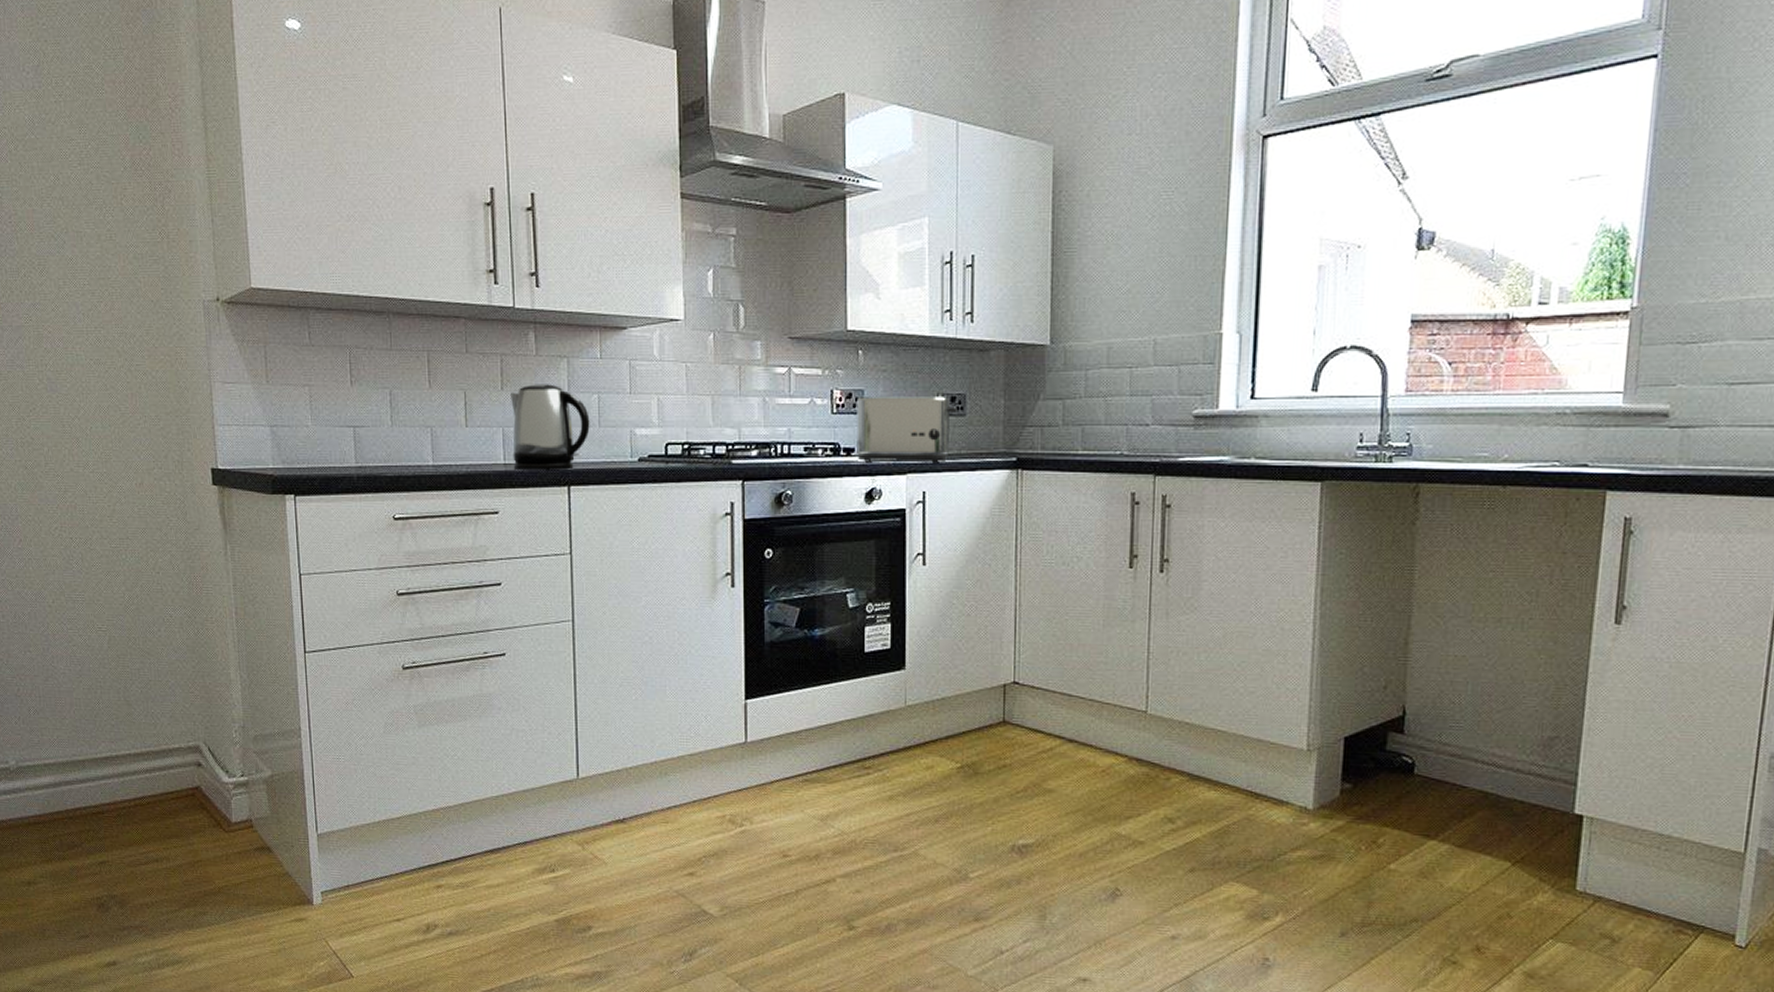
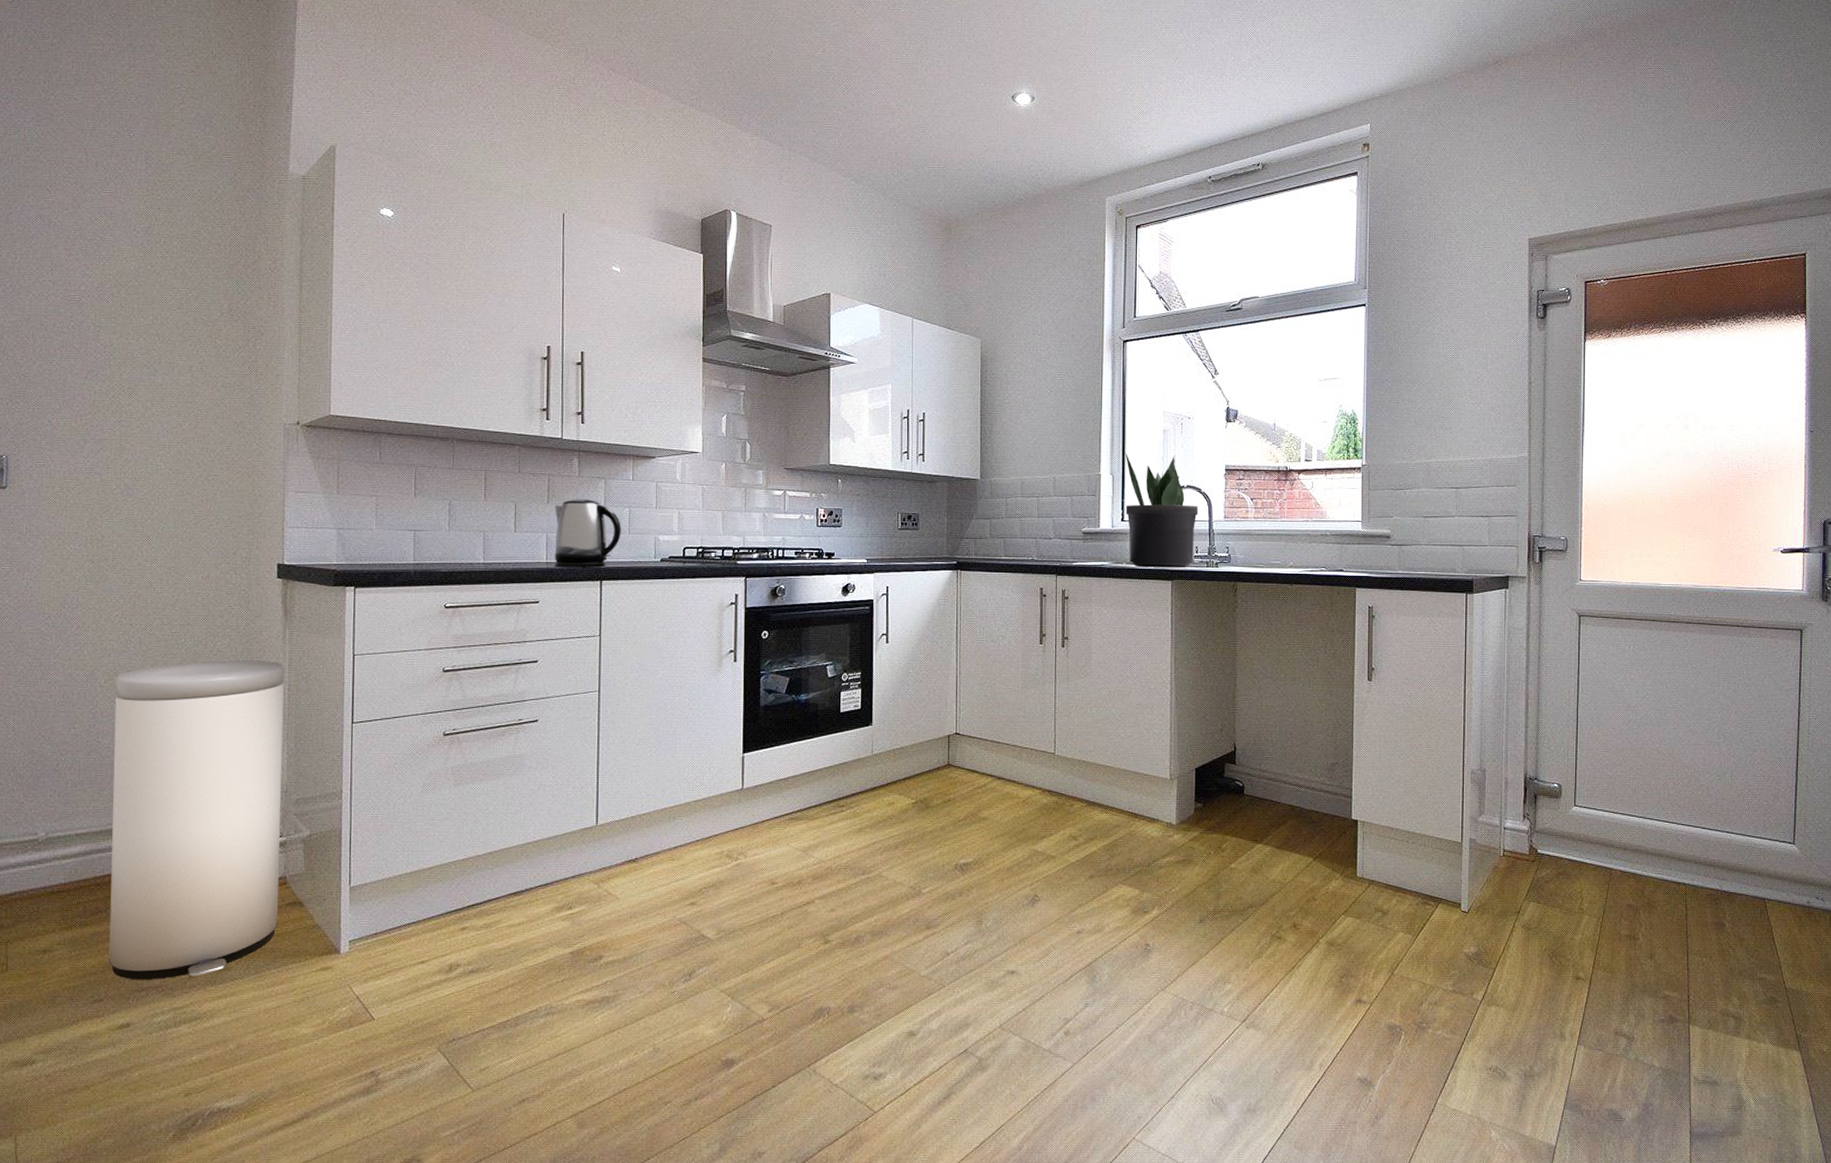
pedal bin: none [63,579,249,922] -> present [109,660,285,979]
toaster: present [857,397,957,462] -> none [836,514,913,564]
planter: none [1256,300,1368,464] -> present [1125,452,1199,568]

